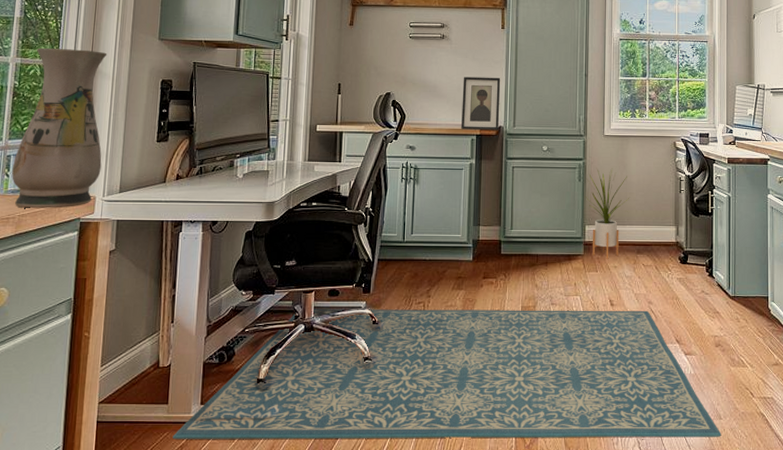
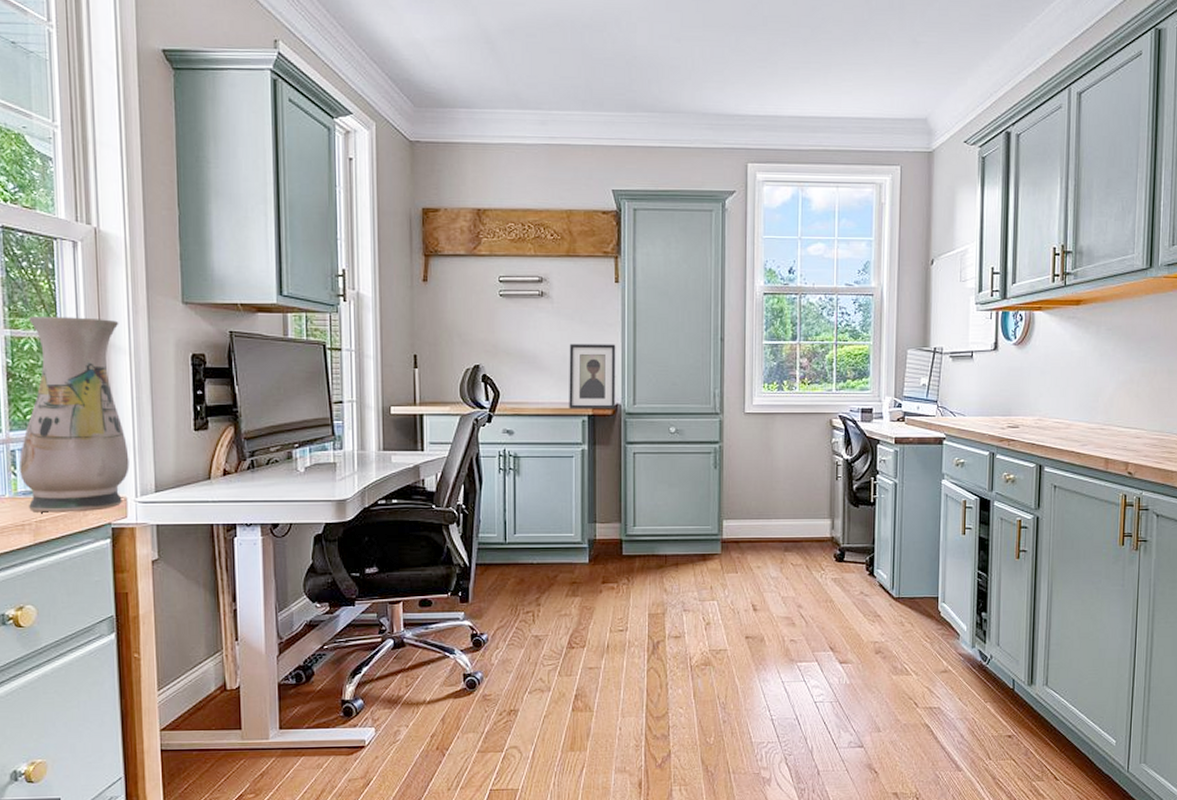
rug: present [173,309,721,439] -> none [251,615,880,767]
house plant: present [585,168,630,259] -> none [722,452,777,558]

